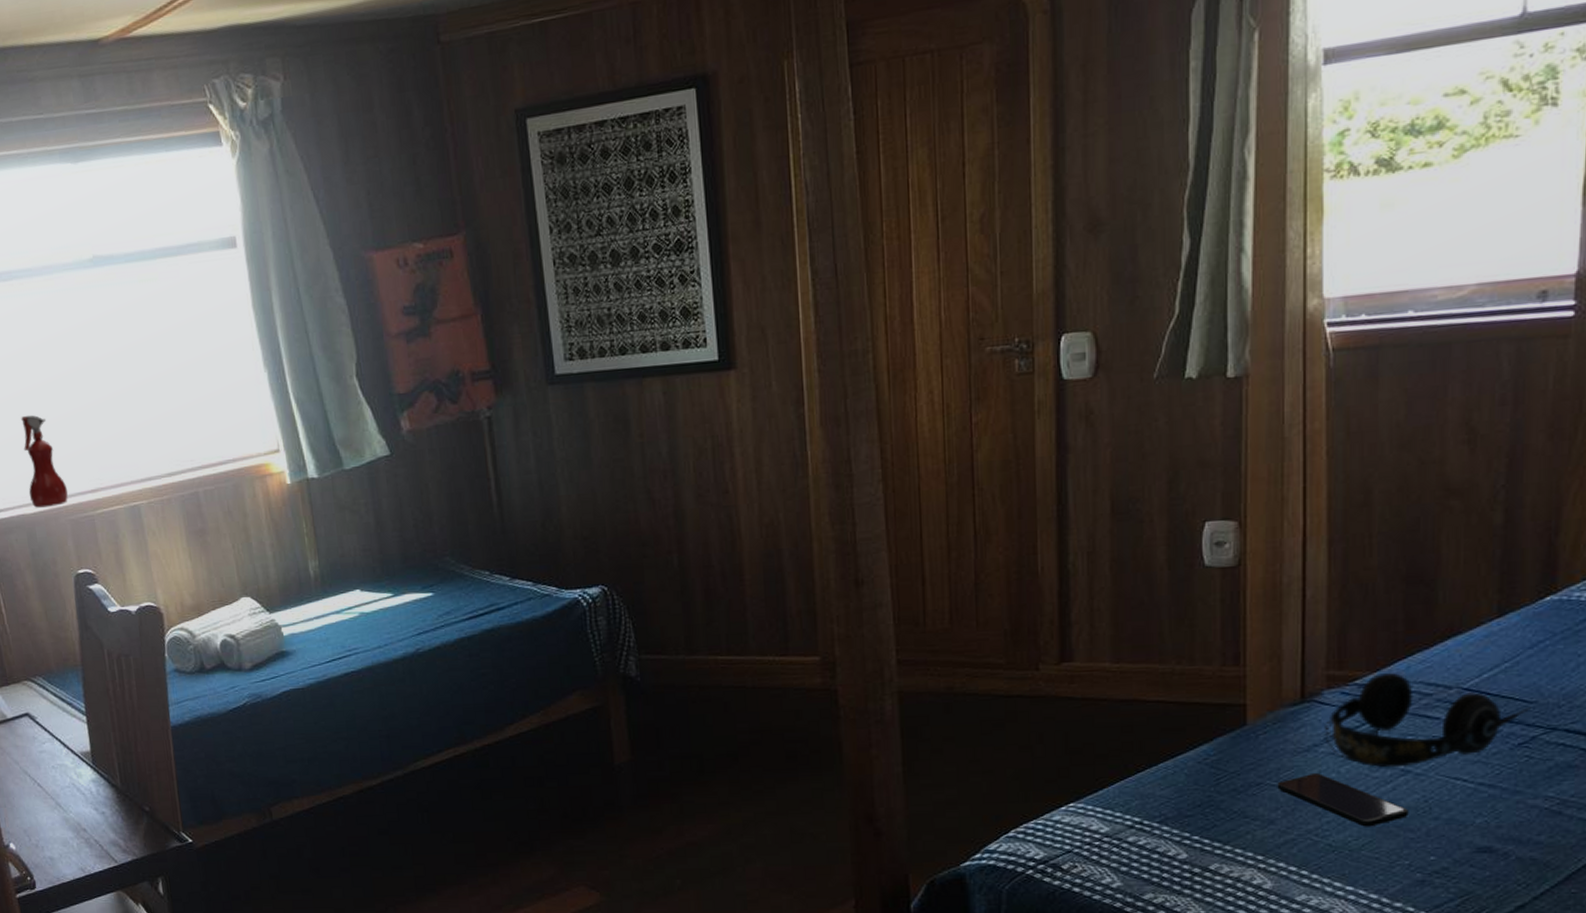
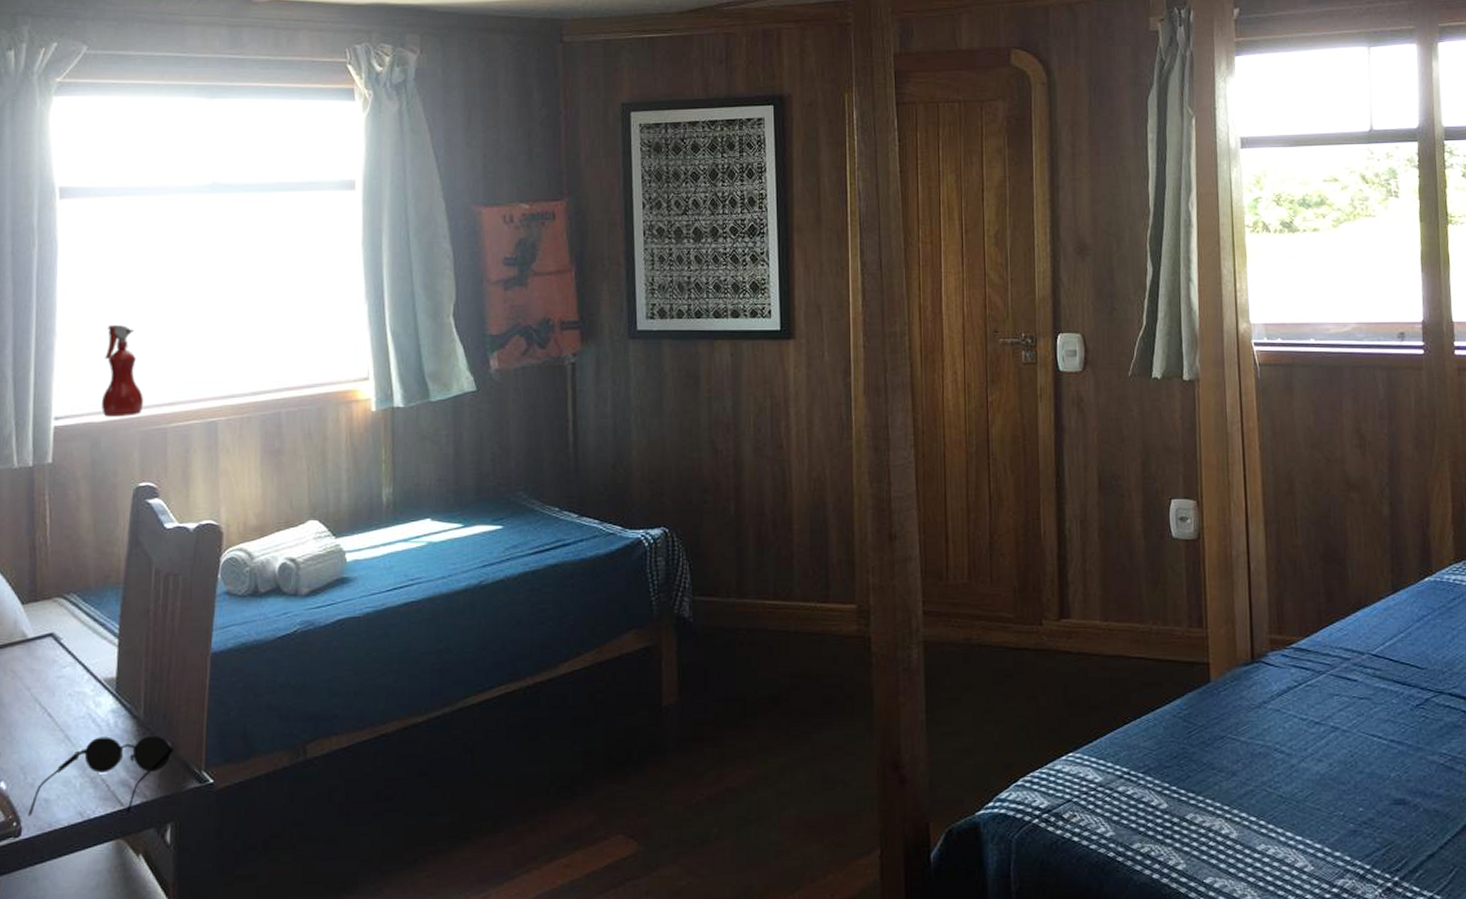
sunglasses: none [38,801,153,872] -> present [28,735,174,817]
smartphone: present [1277,773,1409,827] -> none [1237,728,1340,780]
headphones: present [1325,672,1531,768] -> none [1271,638,1423,725]

